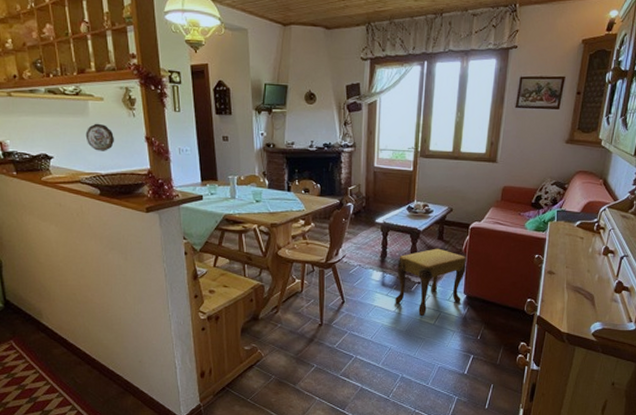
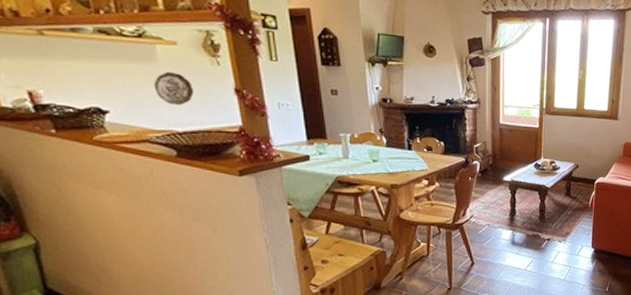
footstool: present [395,248,466,317] -> none [526,204,593,273]

